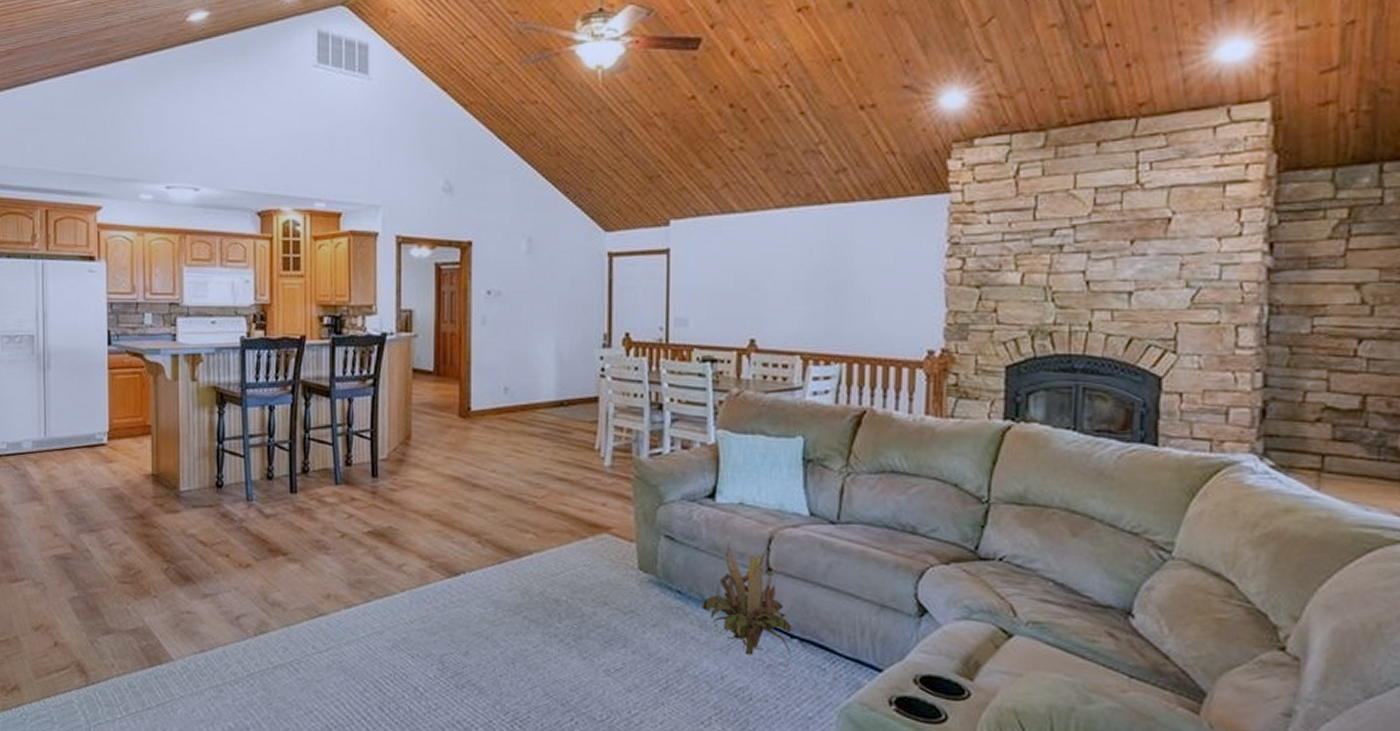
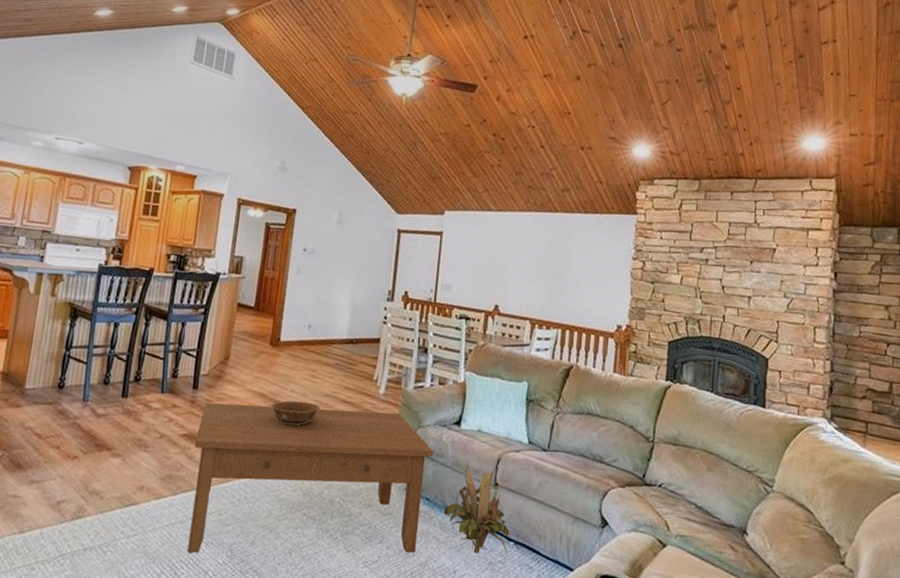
coffee table: none [383,488,682,667] -> present [187,402,434,553]
decorative bowl: none [468,482,531,513] -> present [270,400,321,426]

